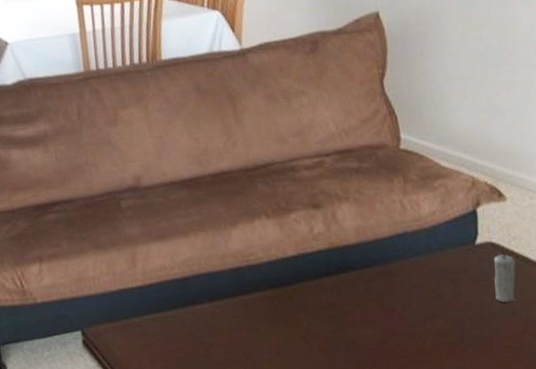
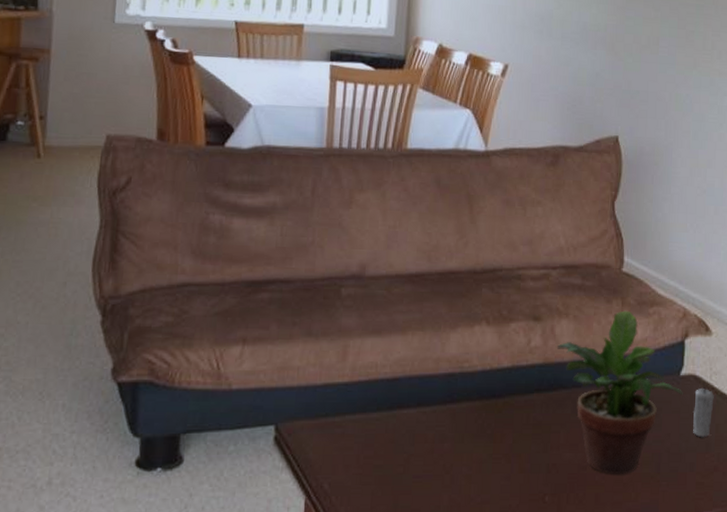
potted plant: none [341,187,481,346] -> present [557,310,683,475]

